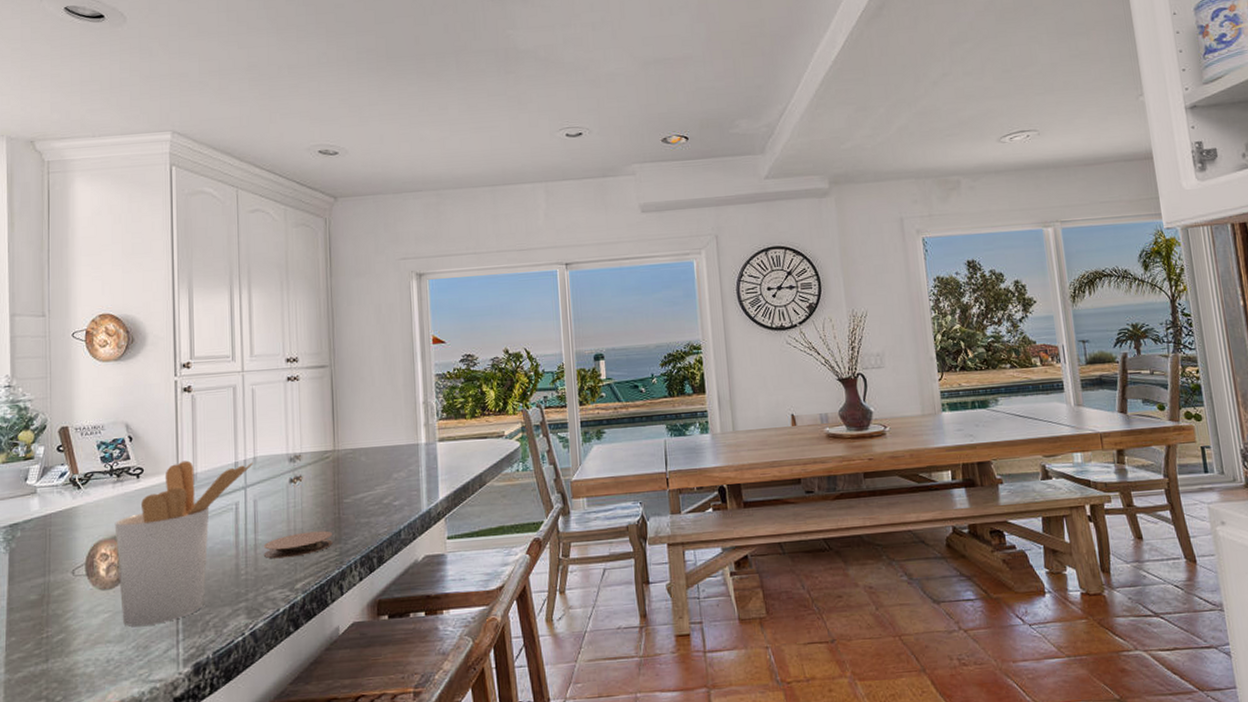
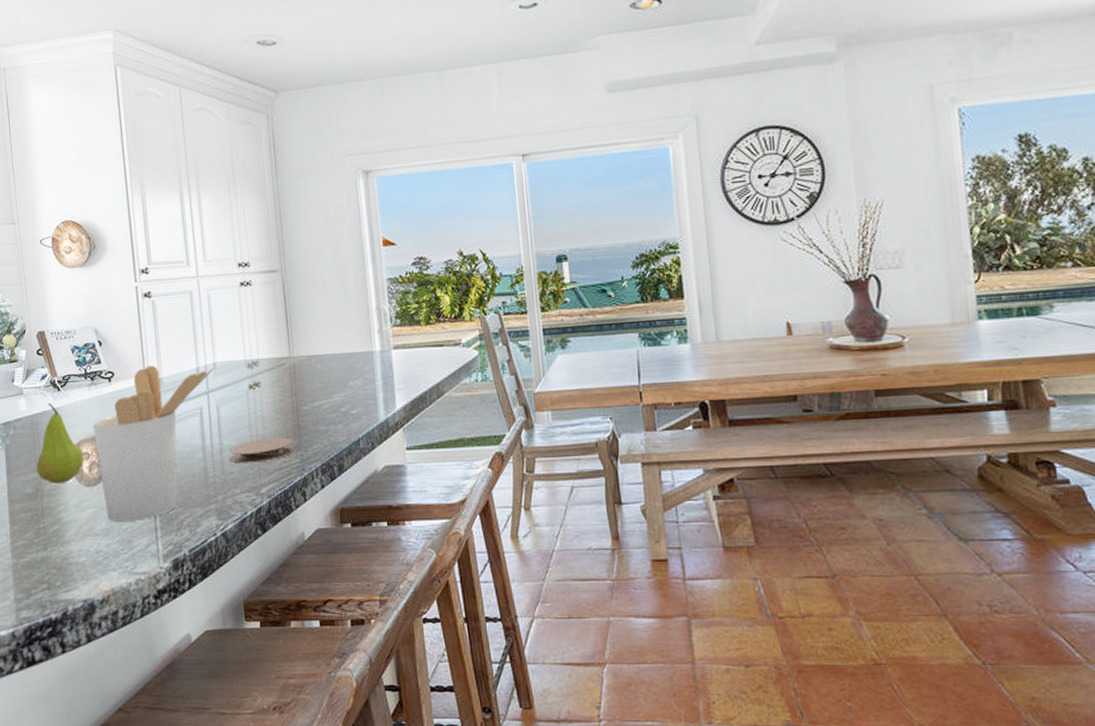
fruit: none [44,502,102,589] -> present [36,403,84,485]

